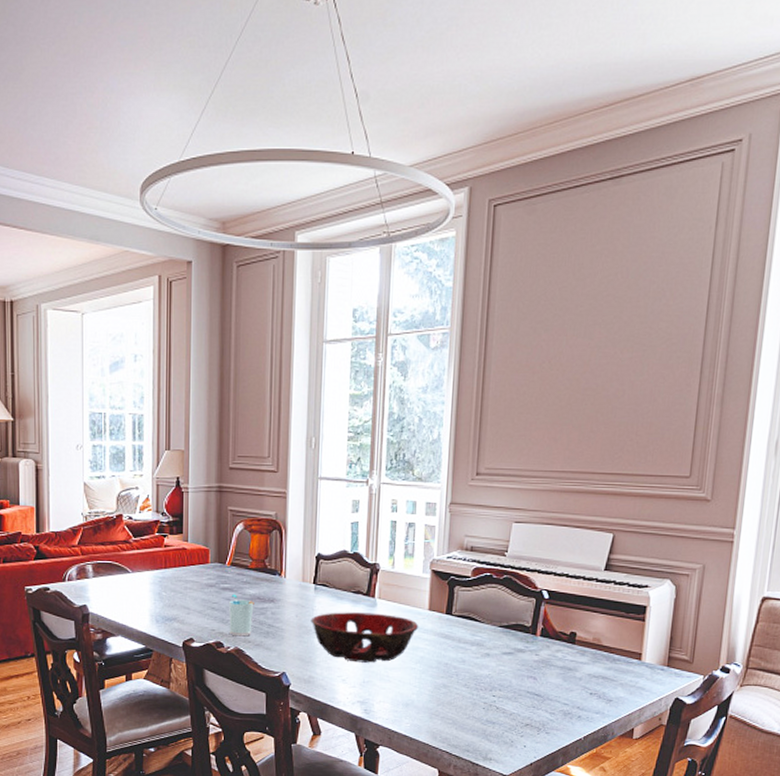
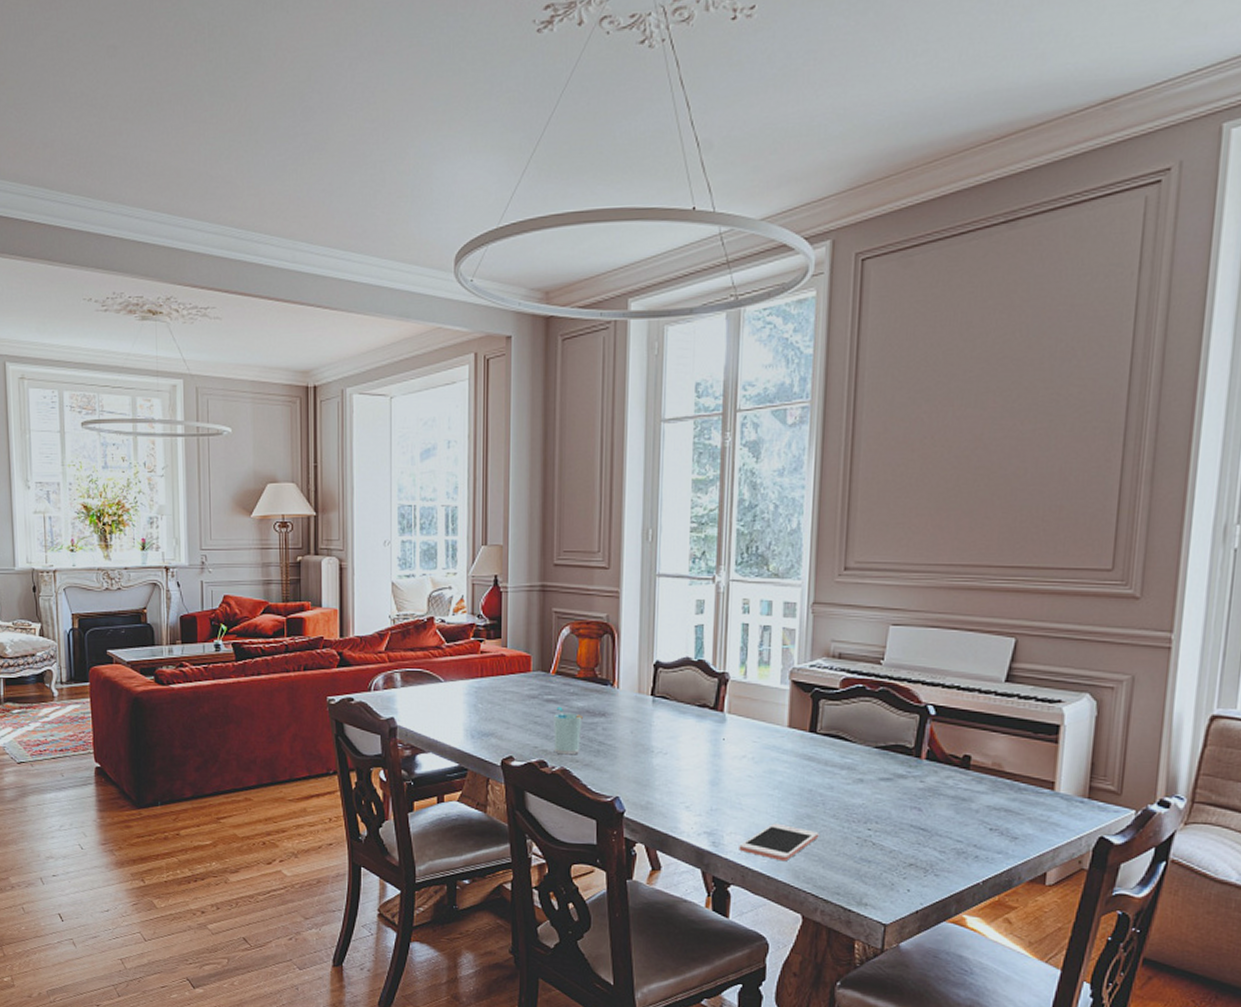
decorative bowl: present [310,612,419,663] -> none [648,728,777,788]
cell phone: none [387,692,453,725] -> present [739,823,819,862]

